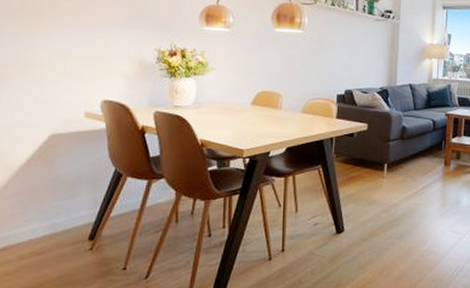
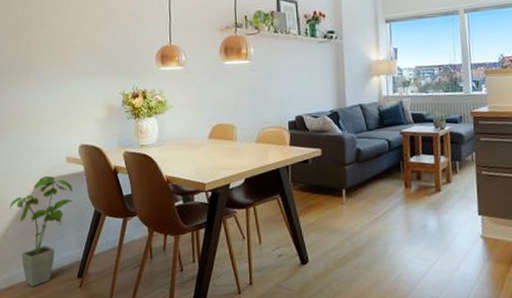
house plant: none [8,131,90,249] -> present [9,176,73,287]

